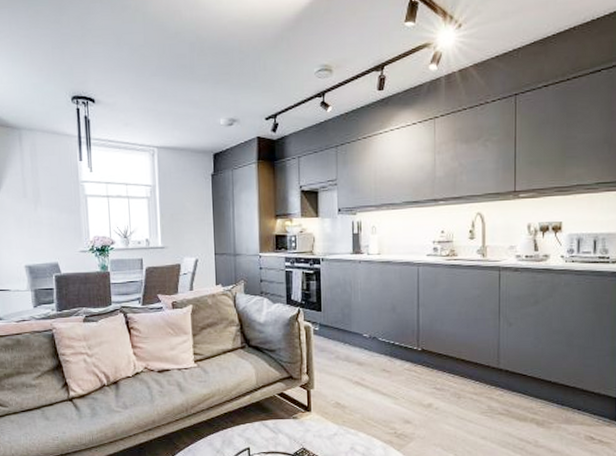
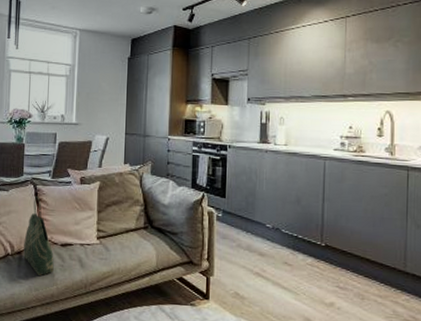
tote bag: none [119,325,153,404] -> present [23,196,54,277]

